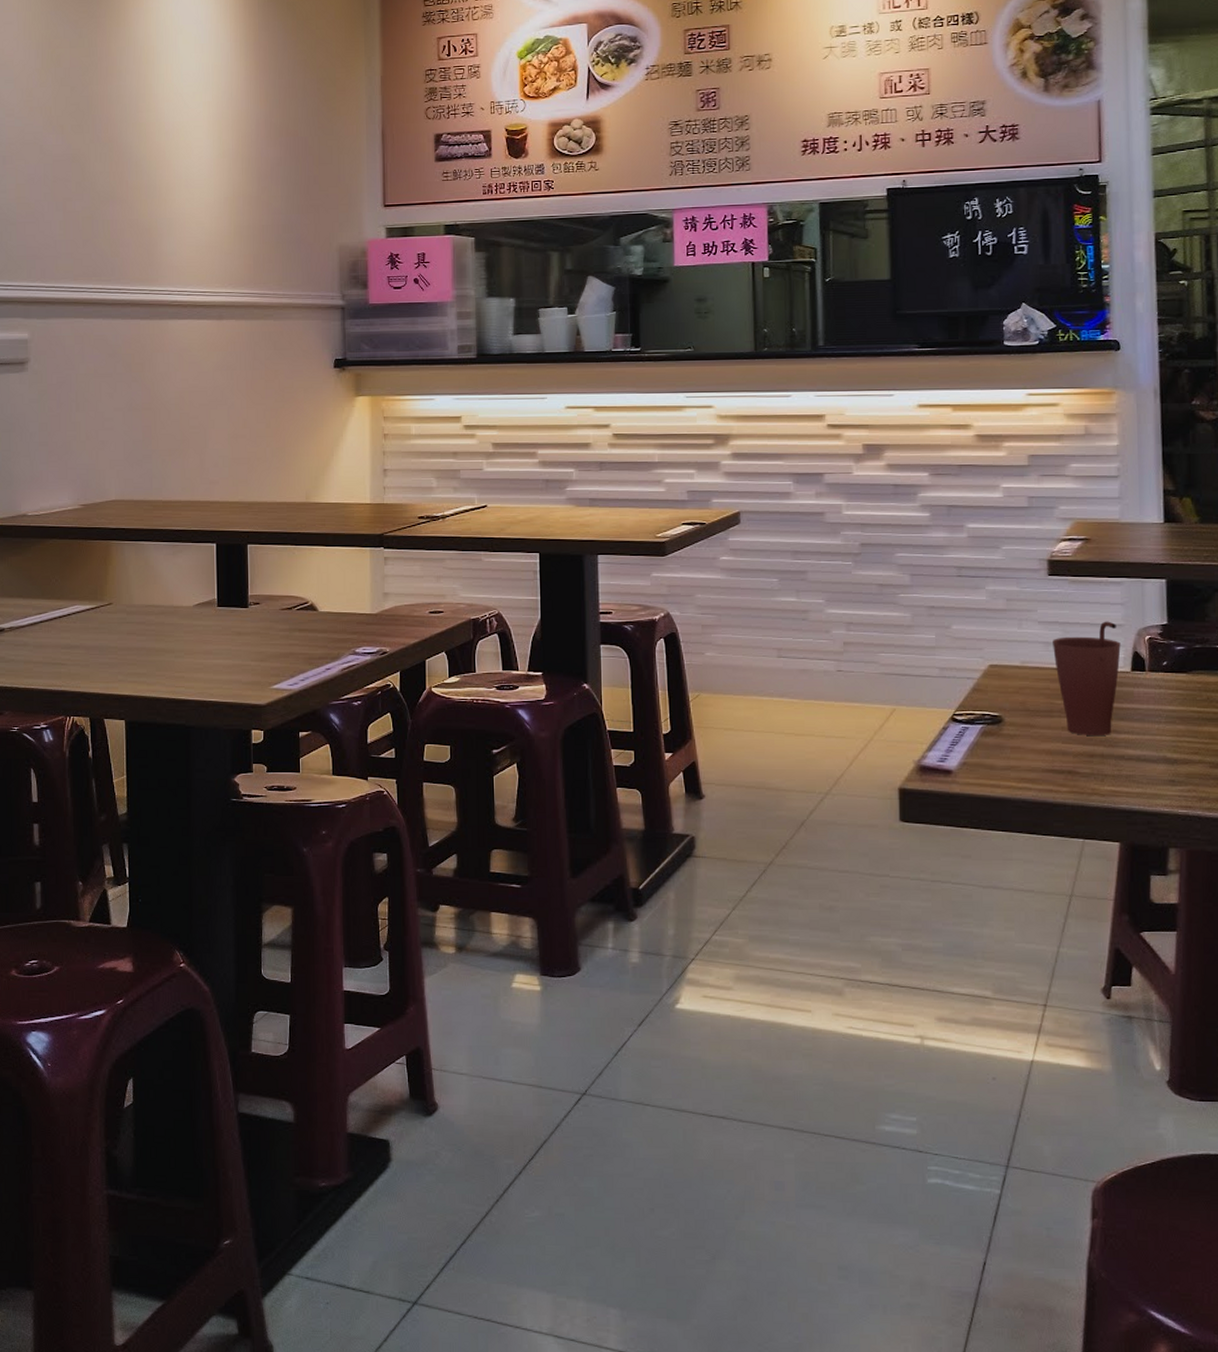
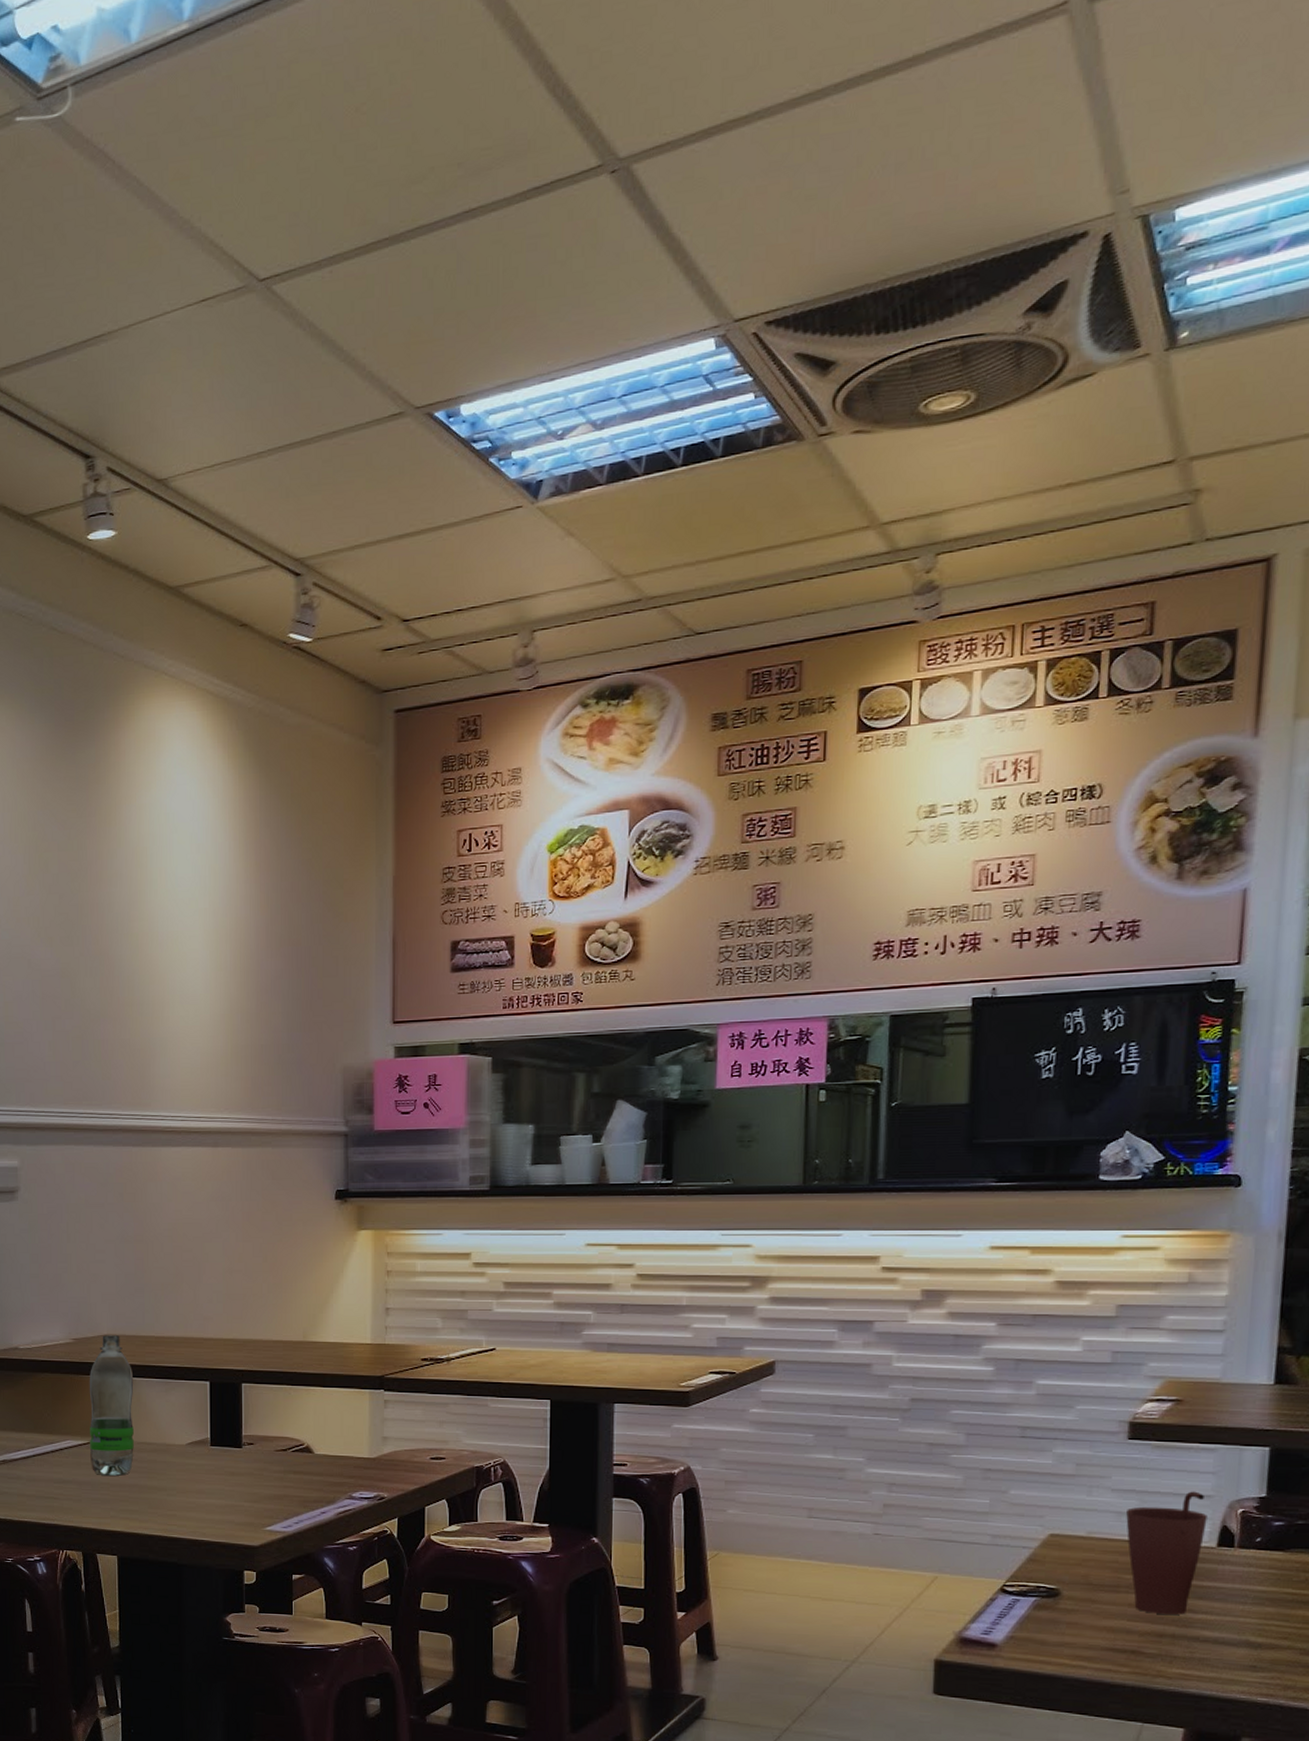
bottle: none [97,500,142,639] -> present [89,1335,134,1476]

